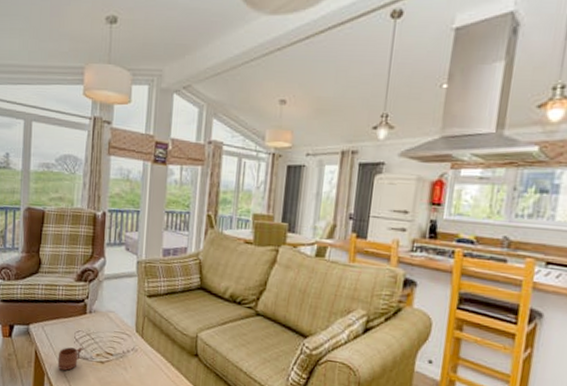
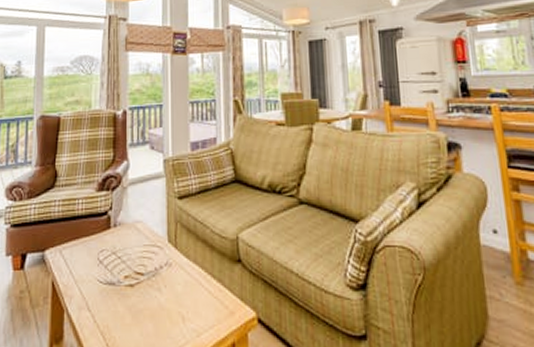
mug: present [57,347,85,371] -> none [79,271,110,302]

